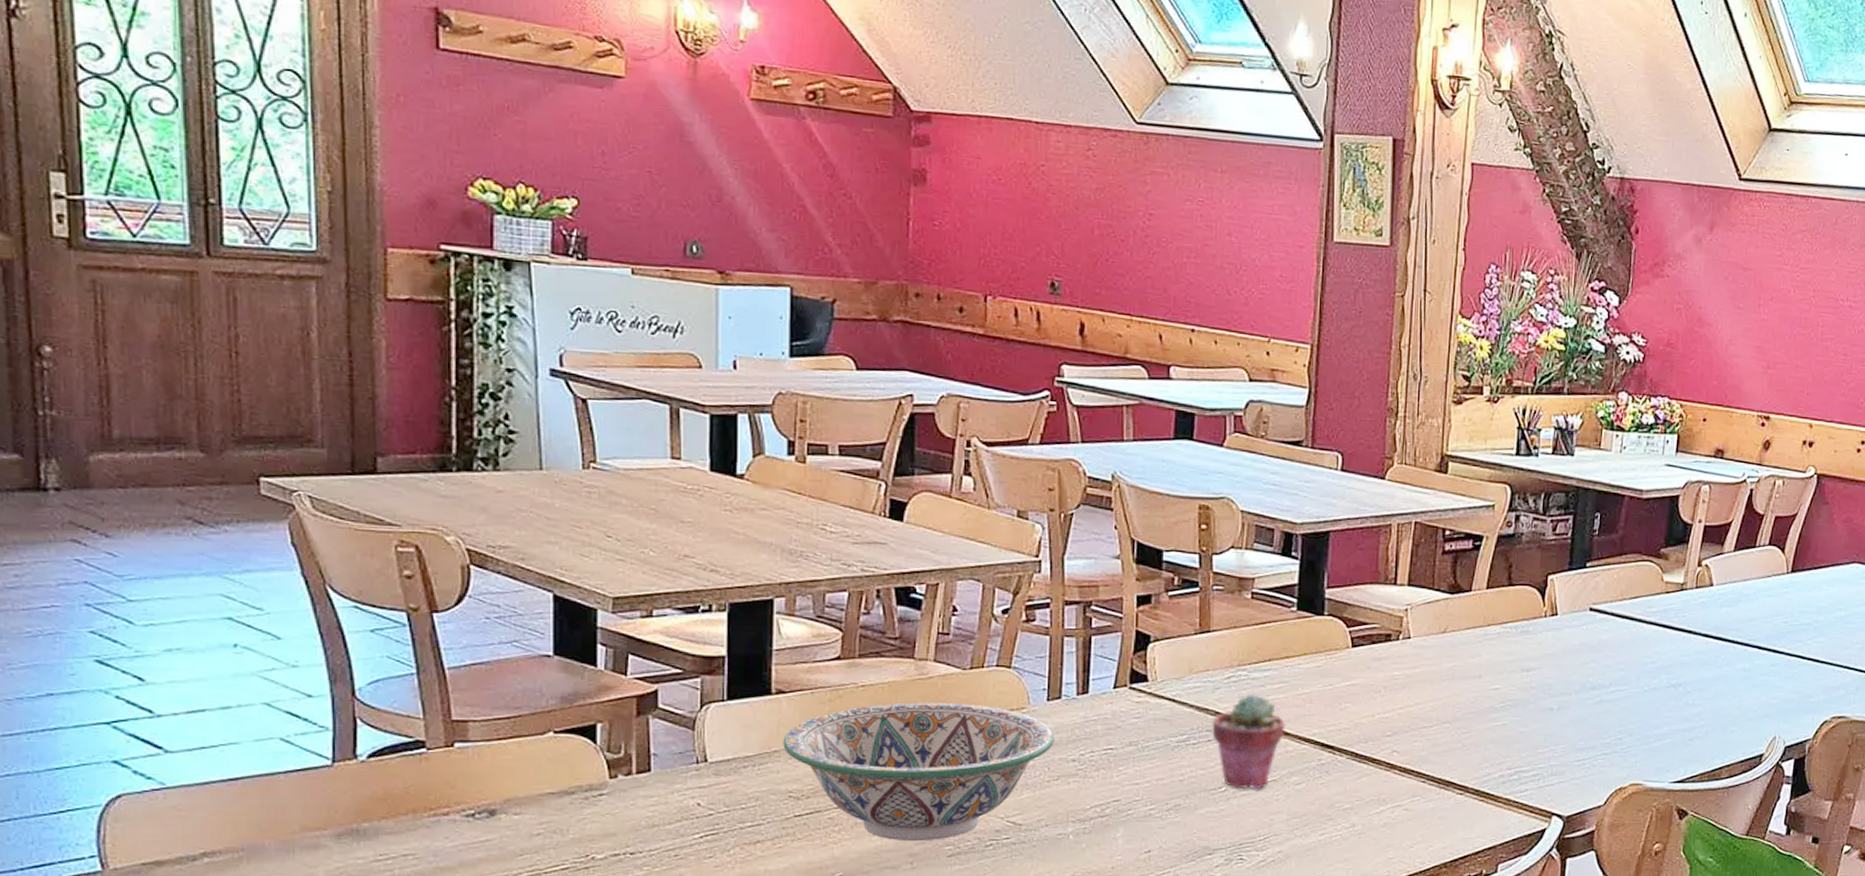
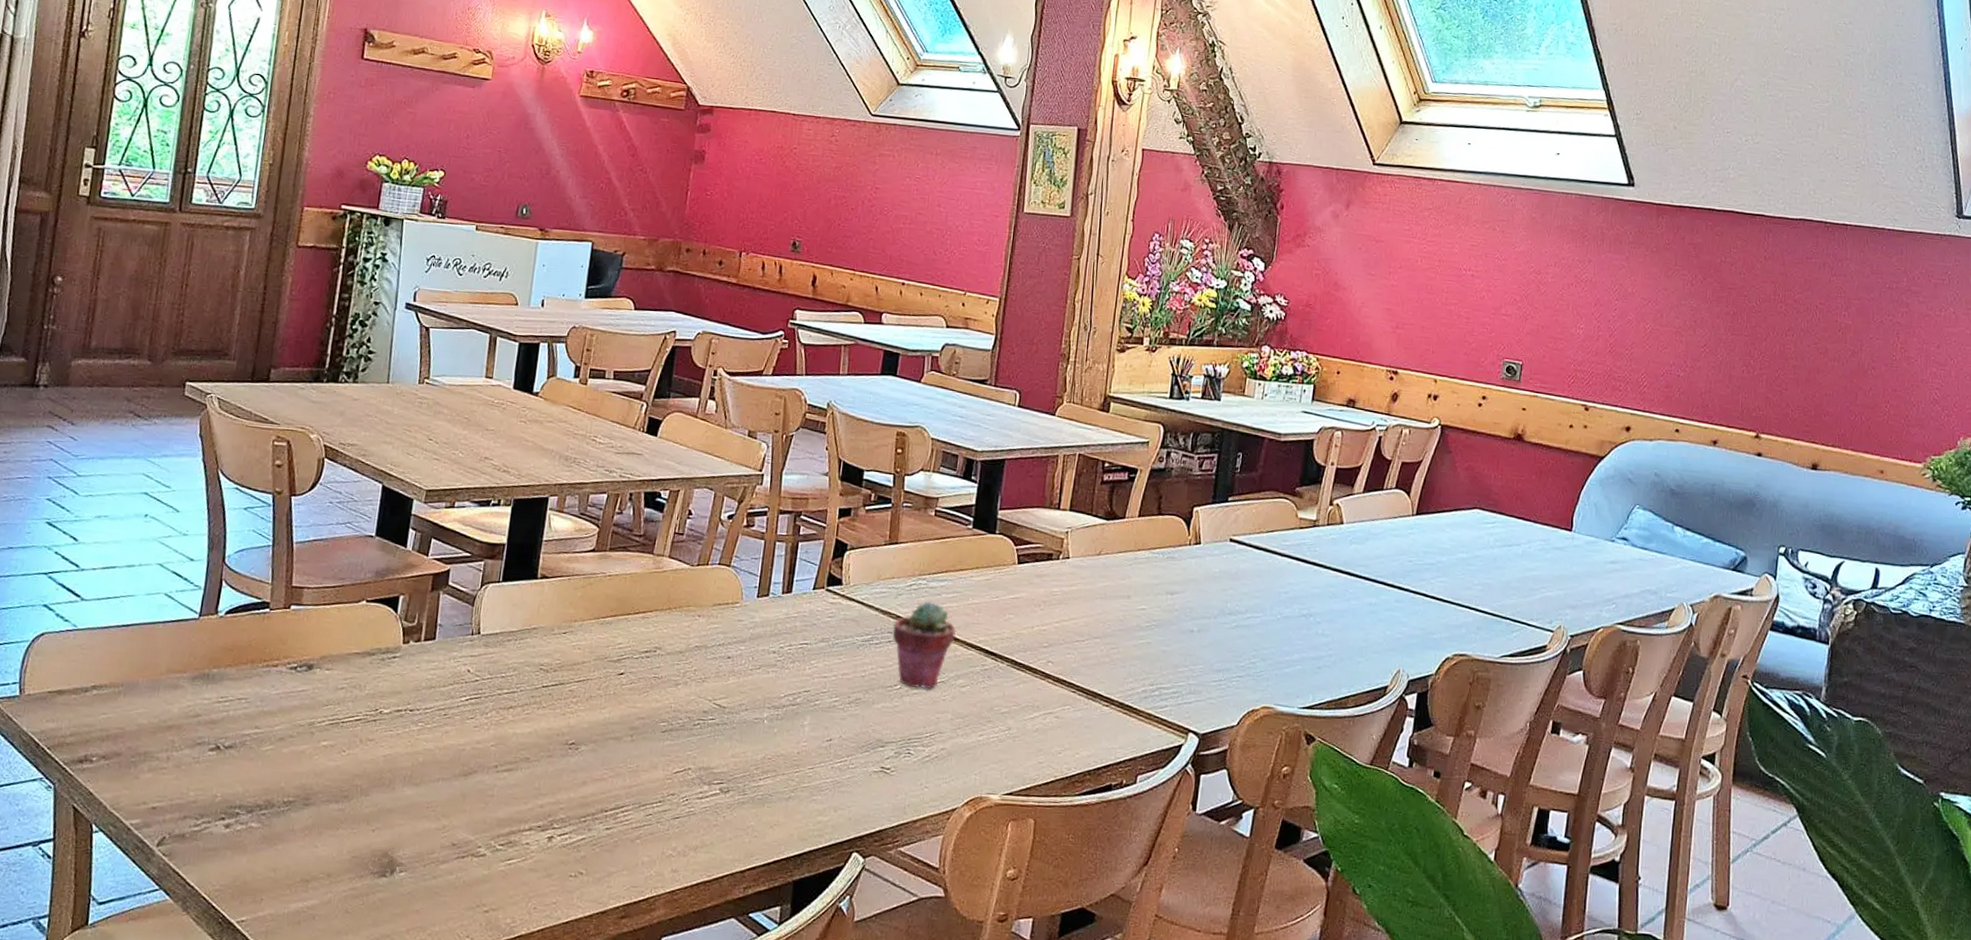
decorative bowl: present [783,702,1054,842] -> none [540,592,760,717]

